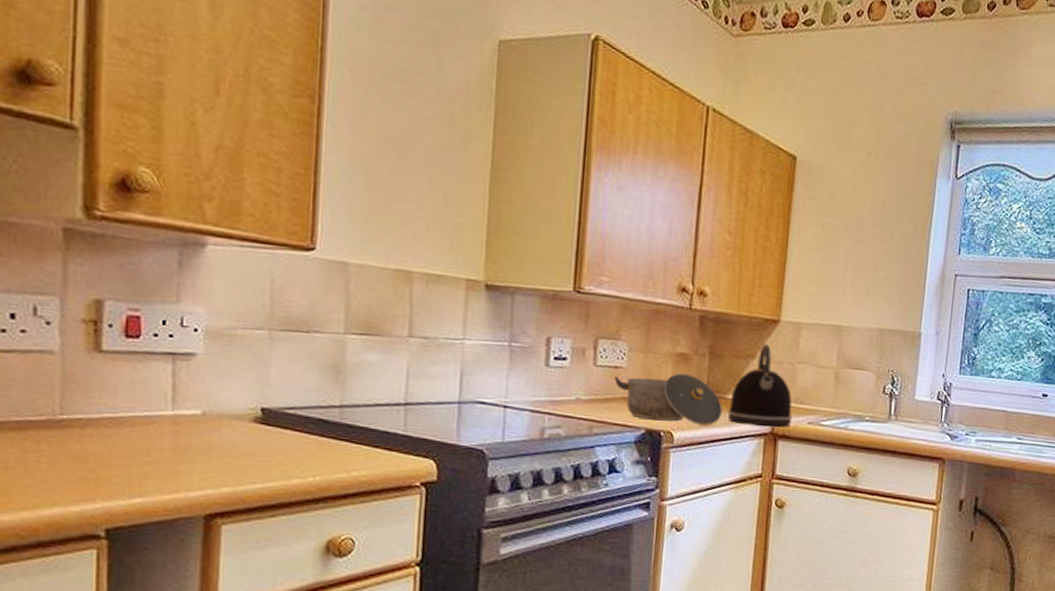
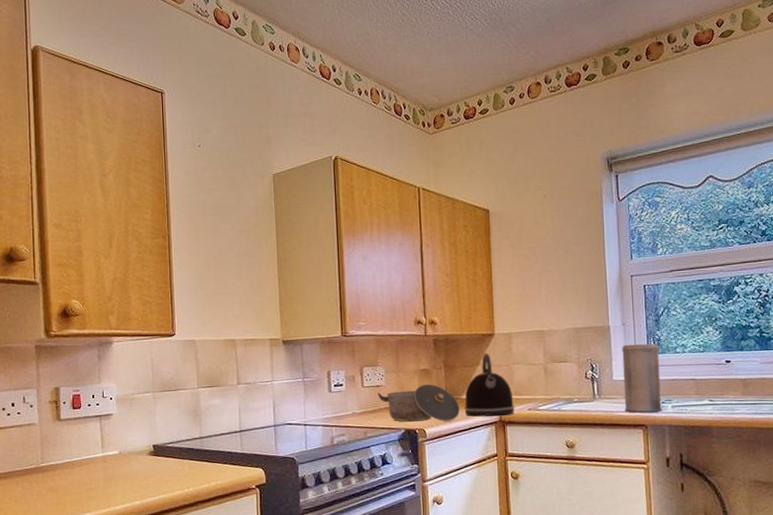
canister: none [922,359,973,445] -> present [621,344,663,413]

